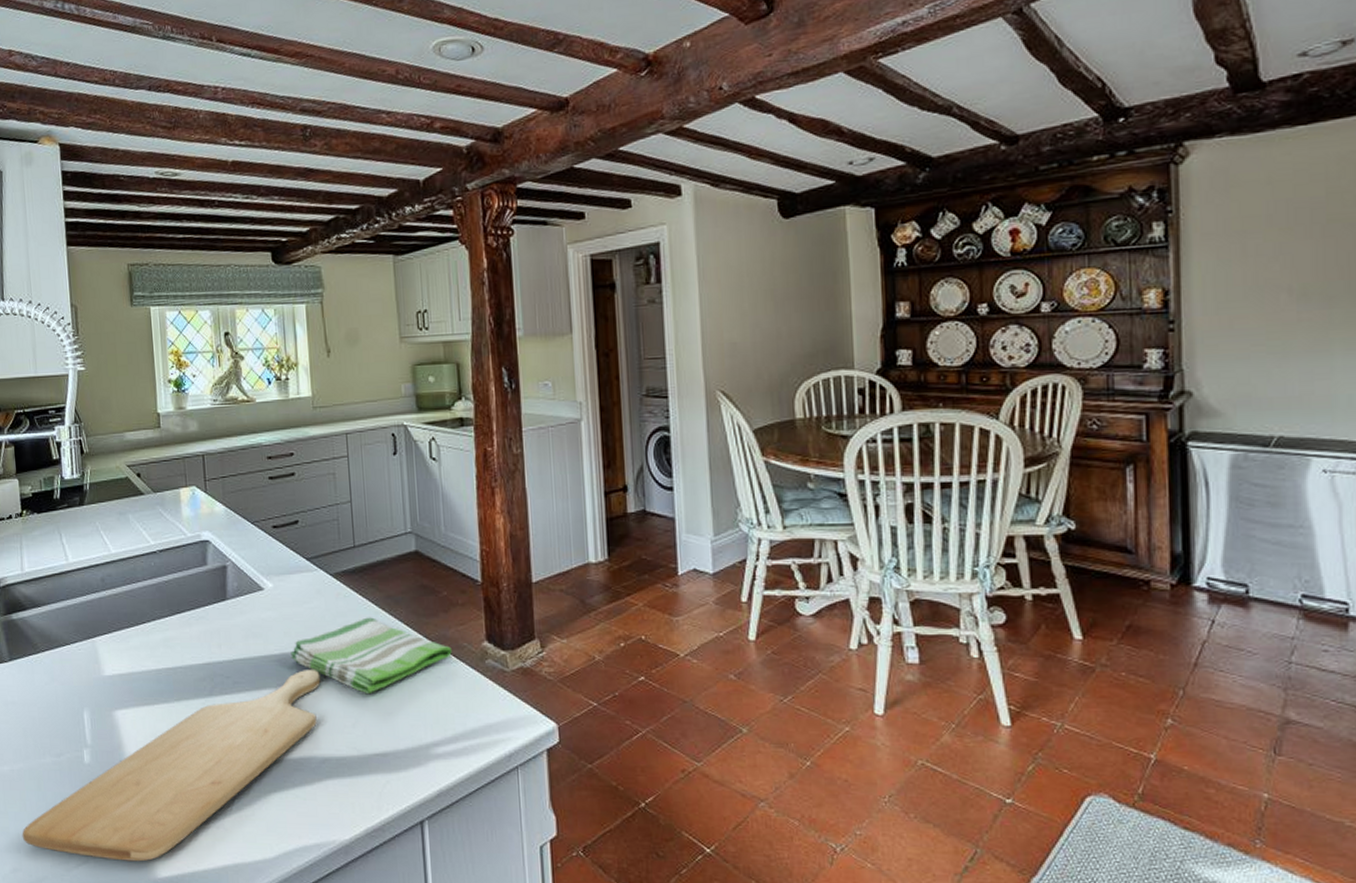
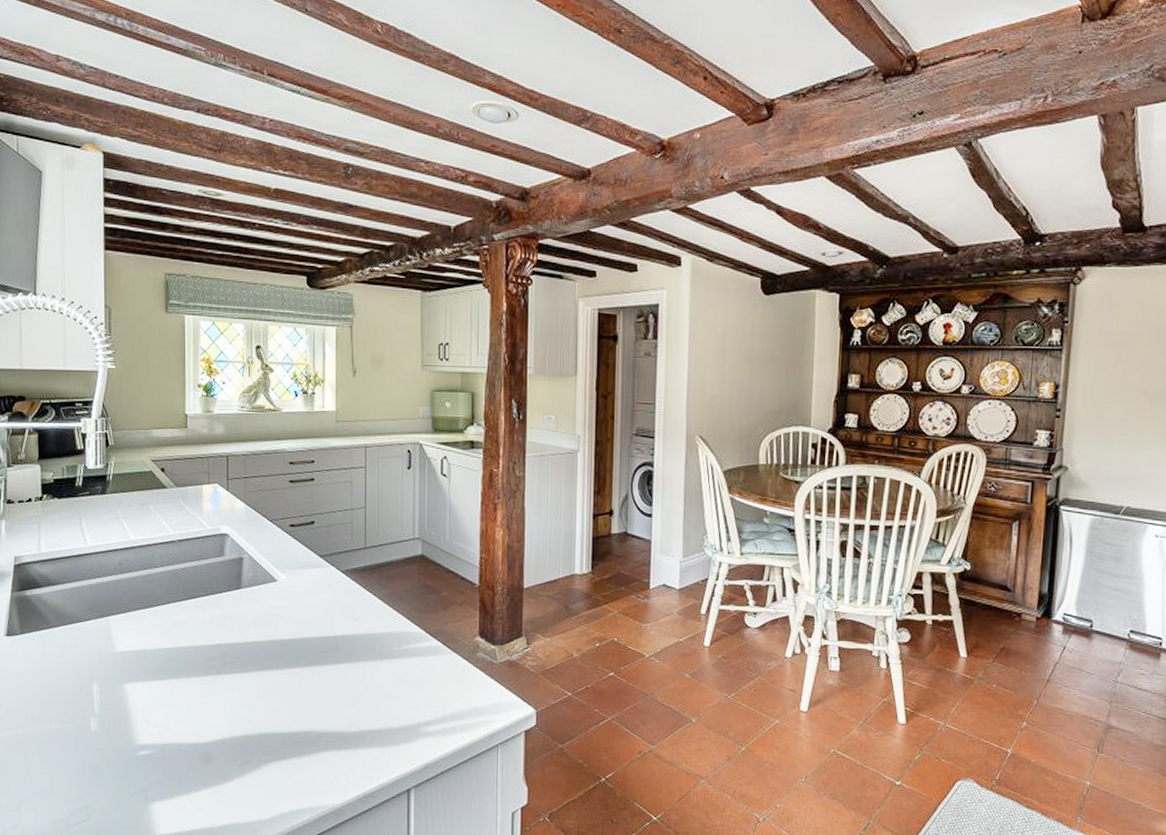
chopping board: present [22,669,321,862] -> none [23,653,325,821]
dish towel: present [290,617,452,695] -> none [298,610,447,679]

